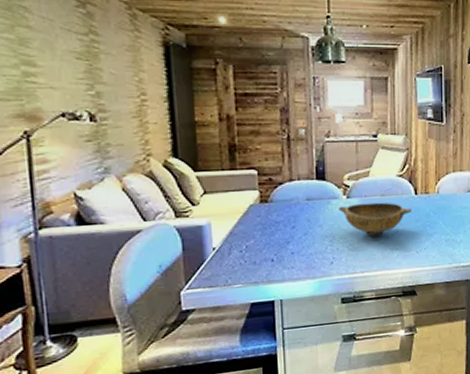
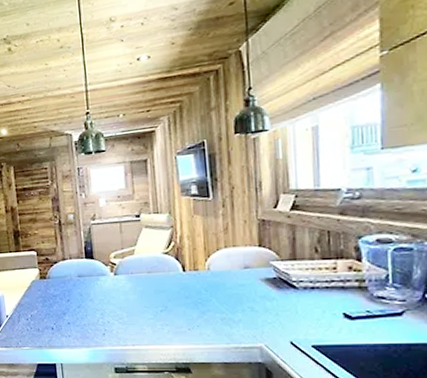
bowl: present [338,202,412,236] -> none [107,279,180,311]

